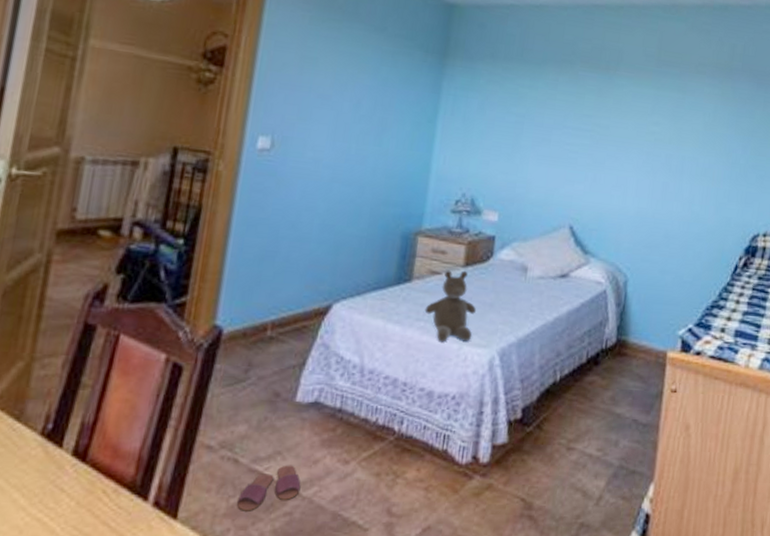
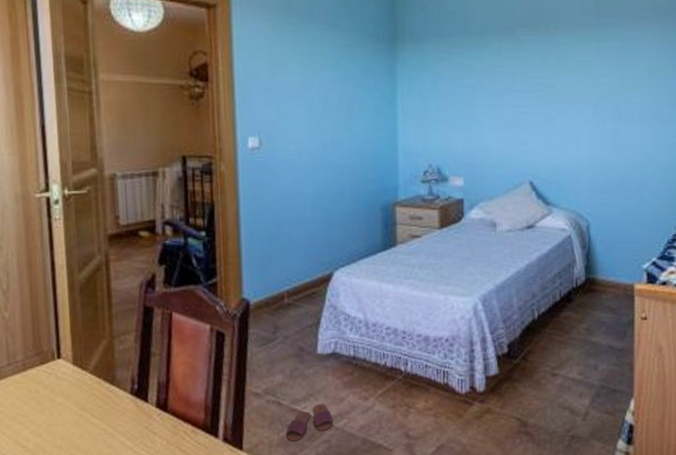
teddy bear: present [424,270,477,342] -> none [411,232,456,295]

